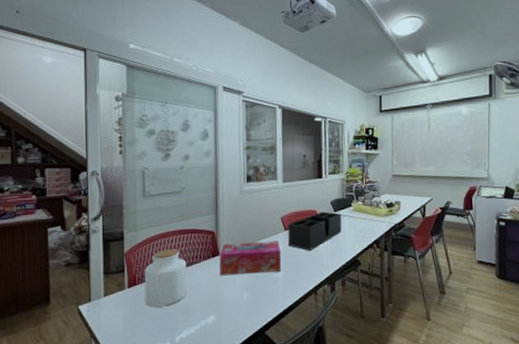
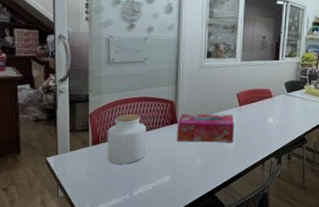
desk organizer: present [288,211,342,250] -> none [242,91,293,126]

